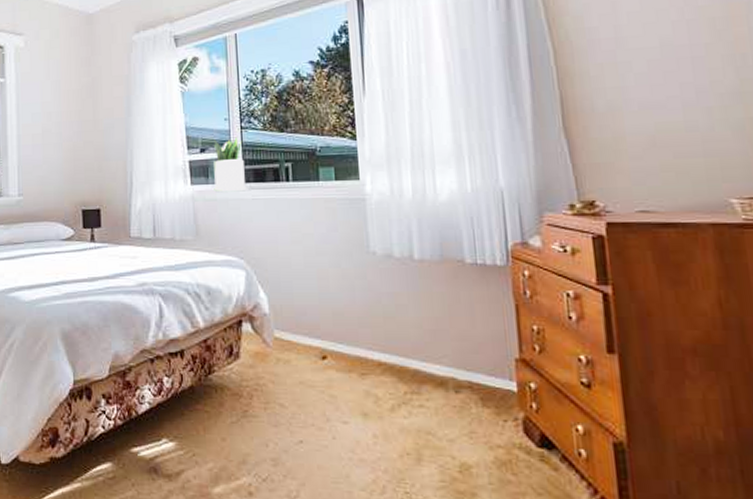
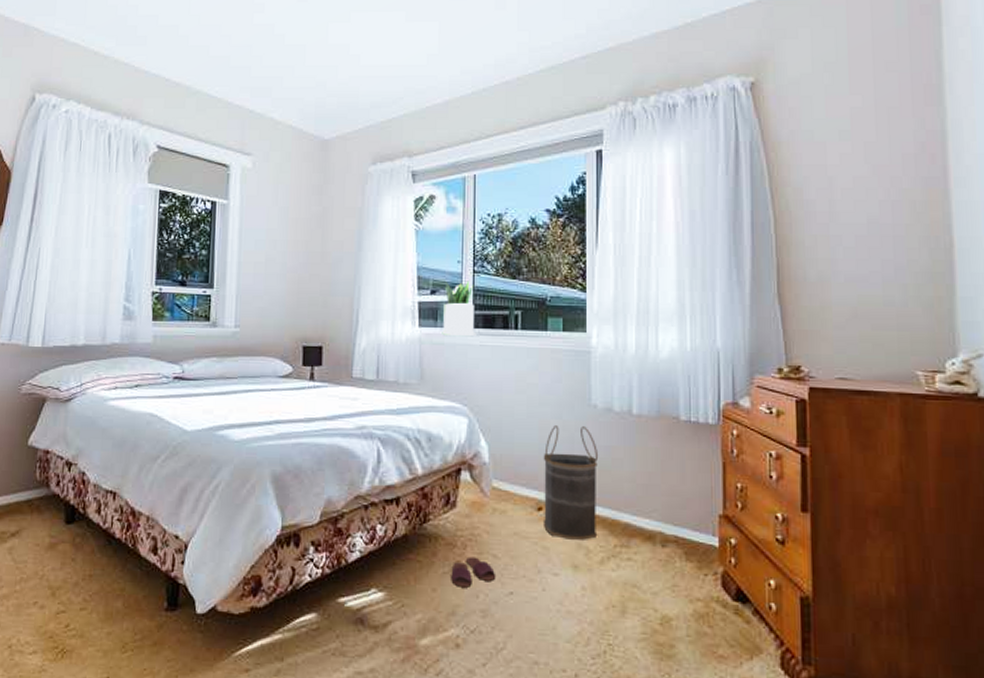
slippers: none [239,406,283,437] -> present [451,557,495,588]
basket: none [323,274,386,388] -> present [542,425,598,540]

